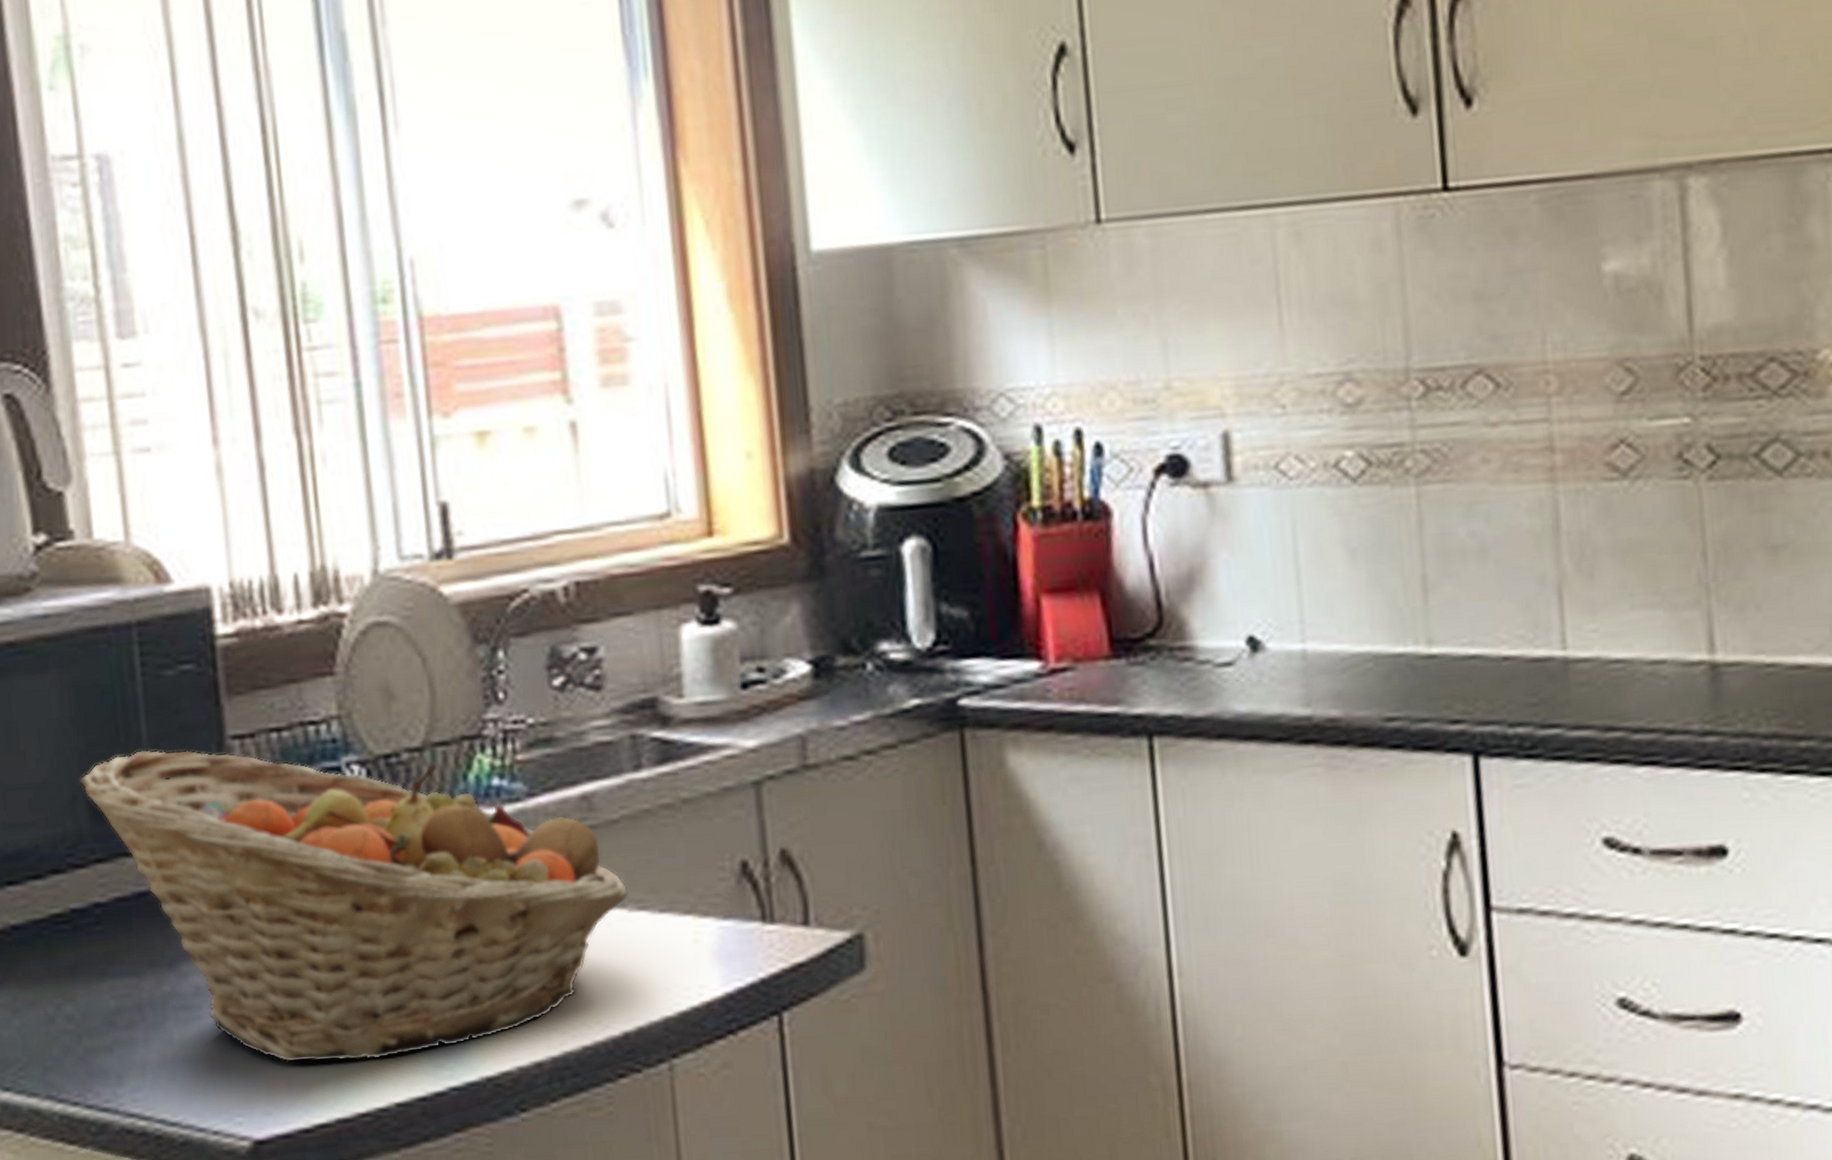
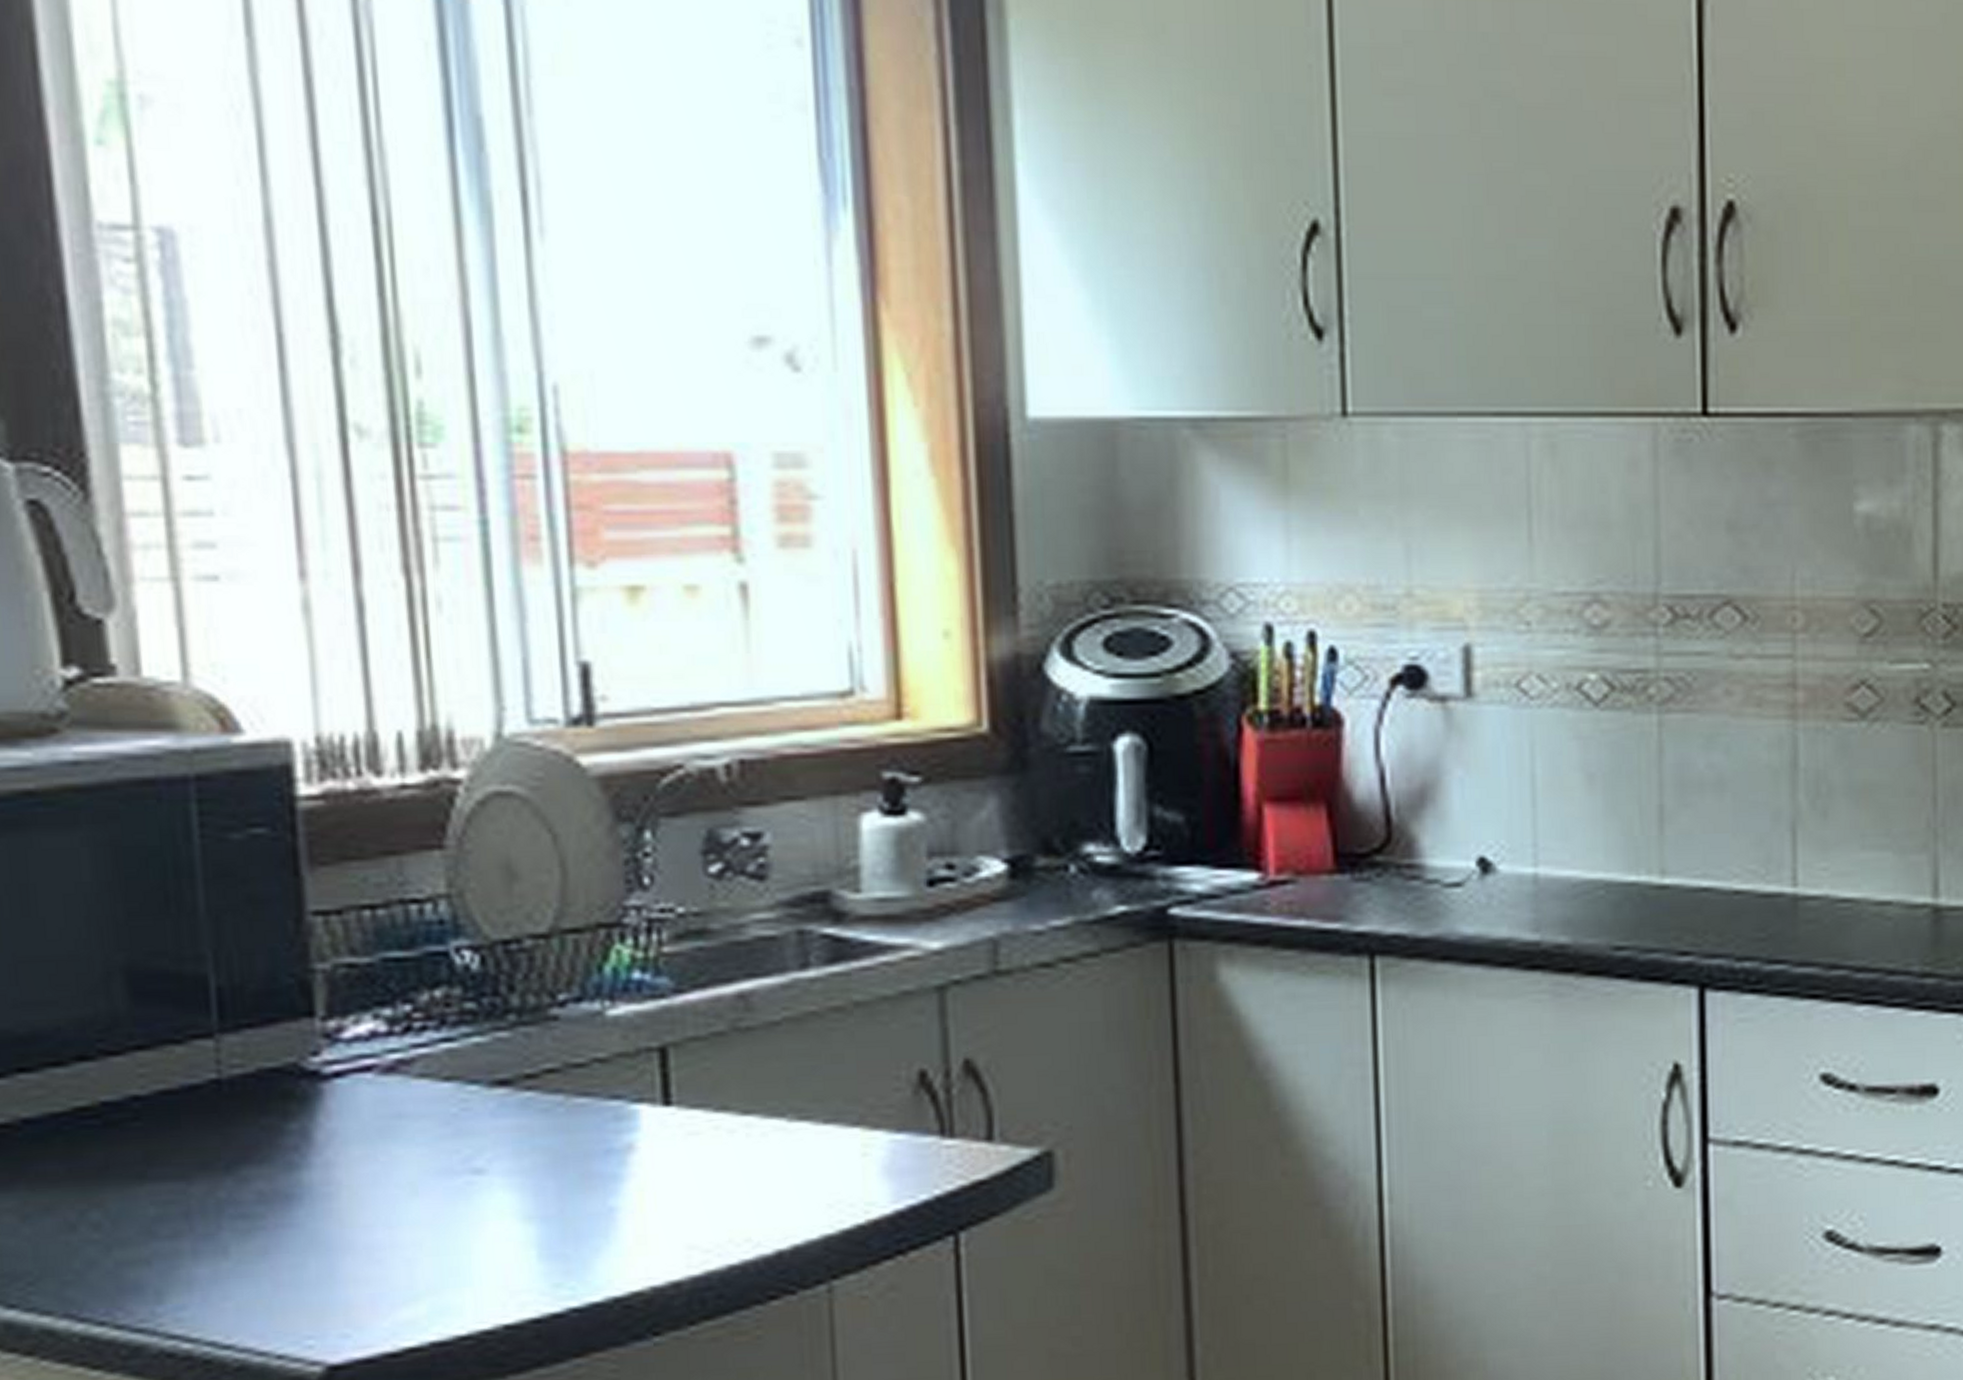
fruit basket: present [78,750,630,1062] -> none [115,923,790,1279]

